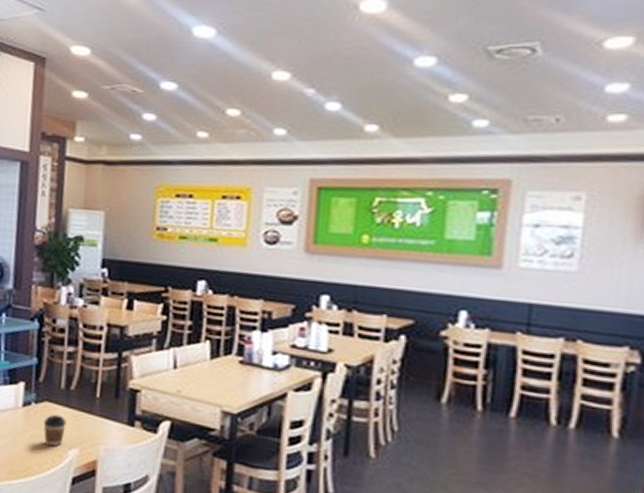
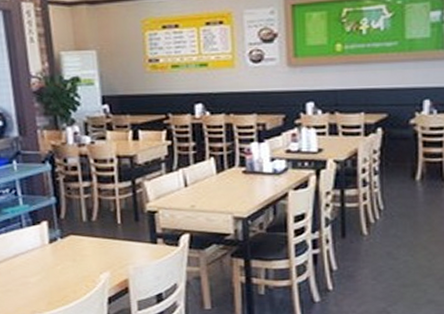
coffee cup: present [43,414,67,447] -> none [72,245,94,274]

